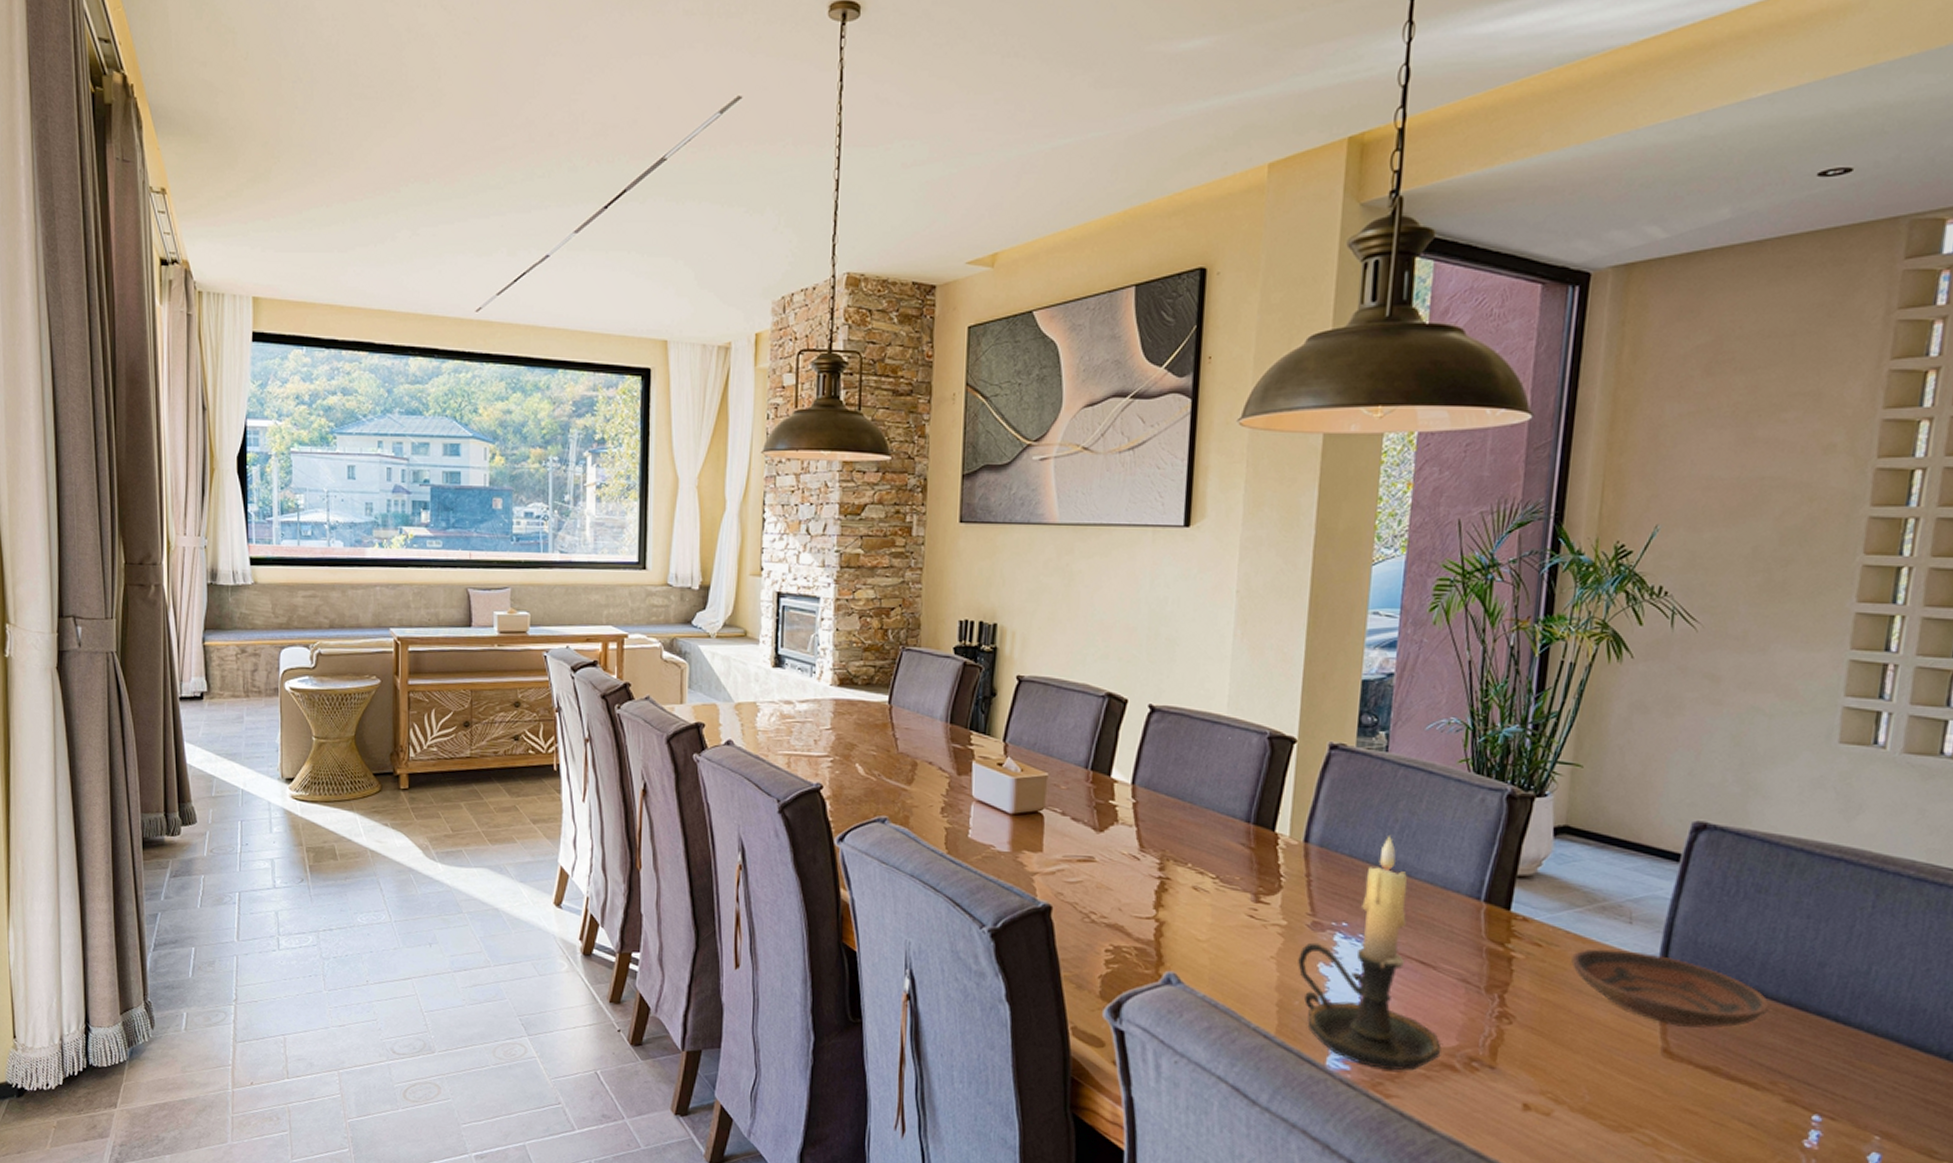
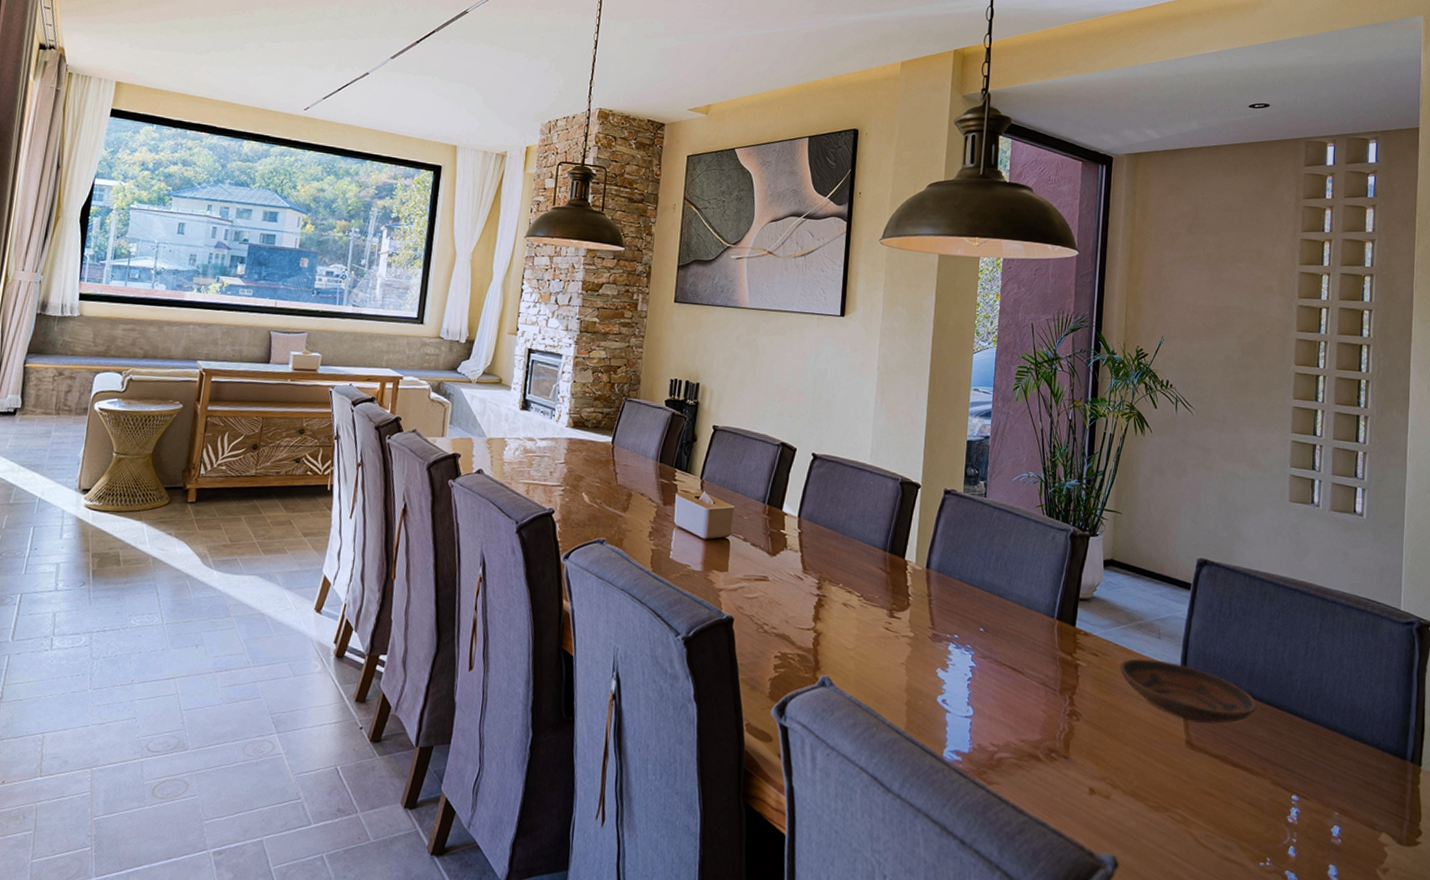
candle holder: present [1298,834,1441,1071] -> none [922,563,1029,761]

